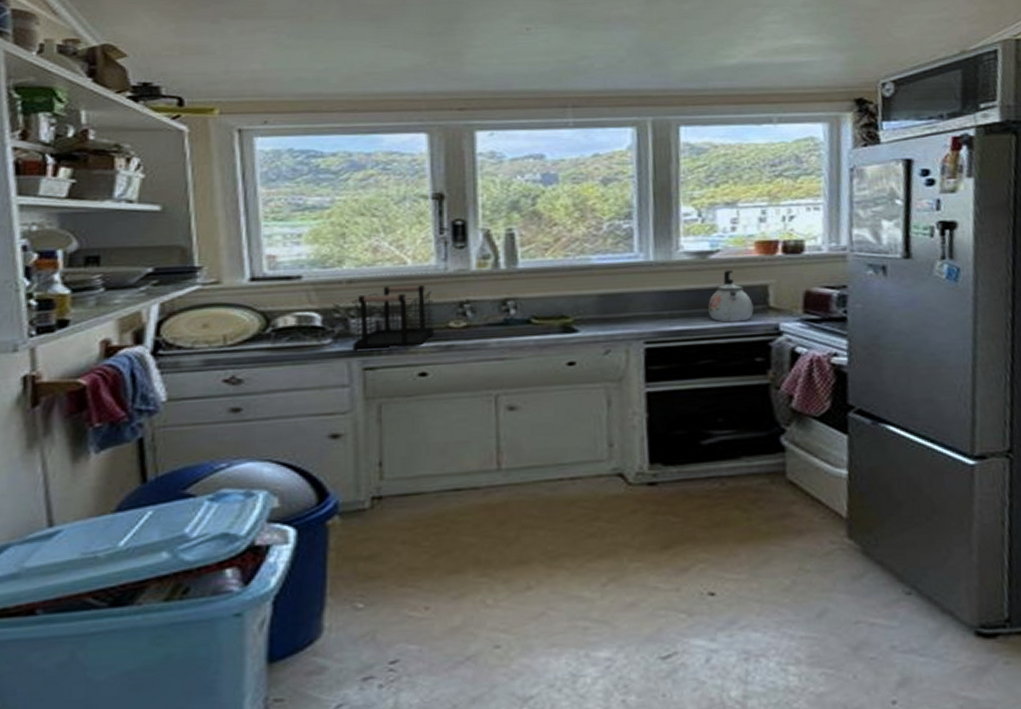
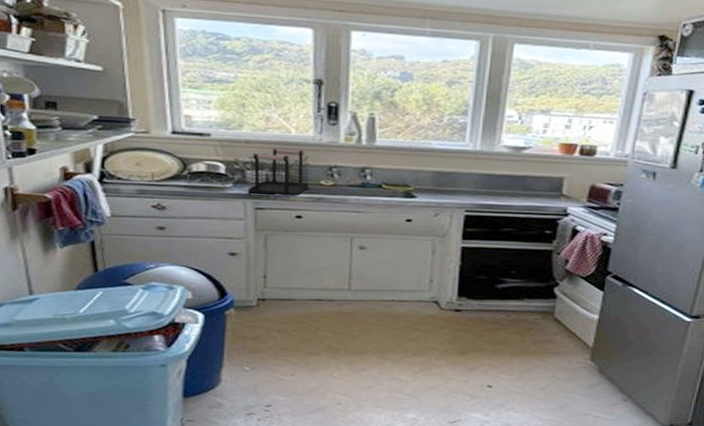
kettle: present [707,269,754,323] -> none [515,163,550,203]

